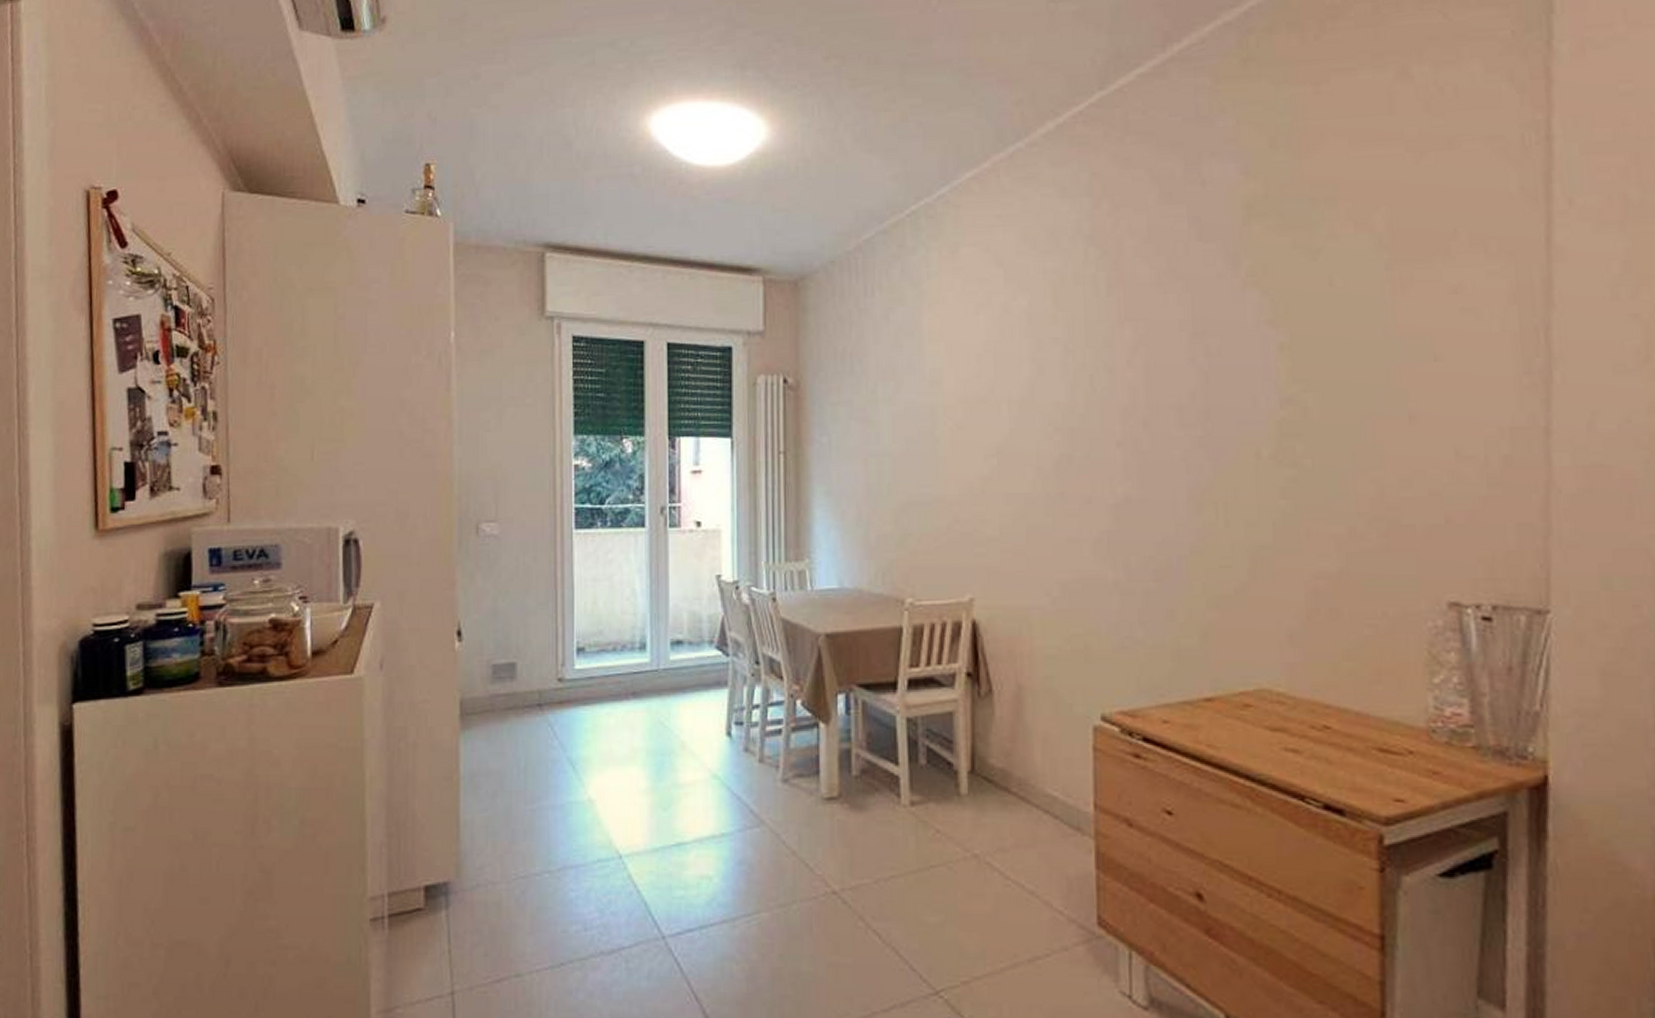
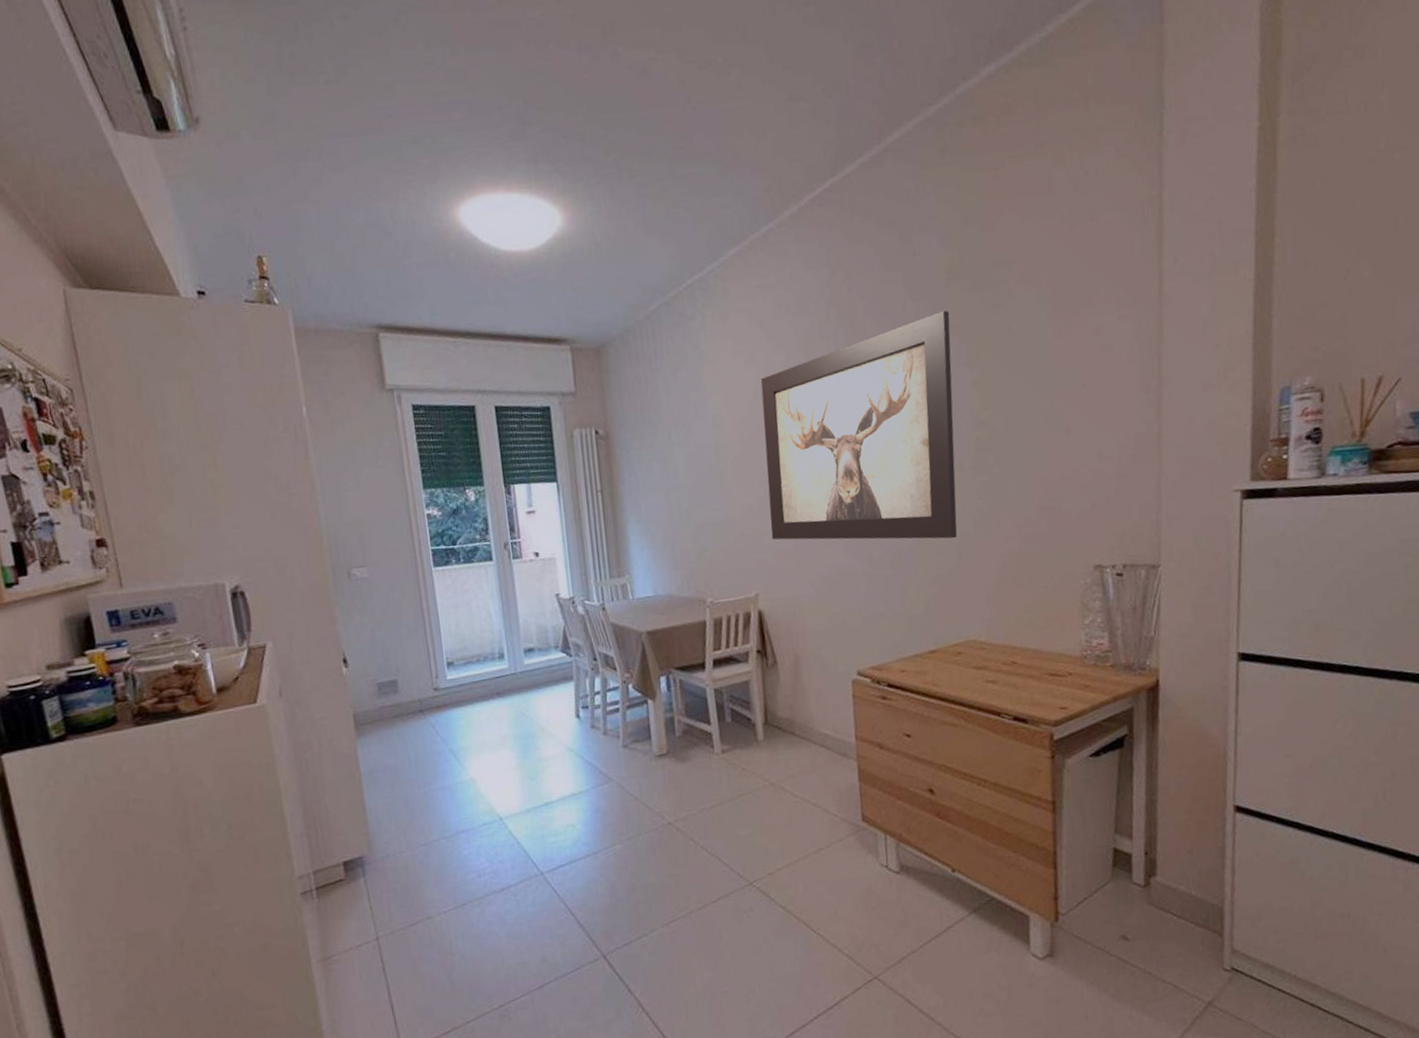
wall art: none [994,254,1250,549] -> present [760,310,957,540]

